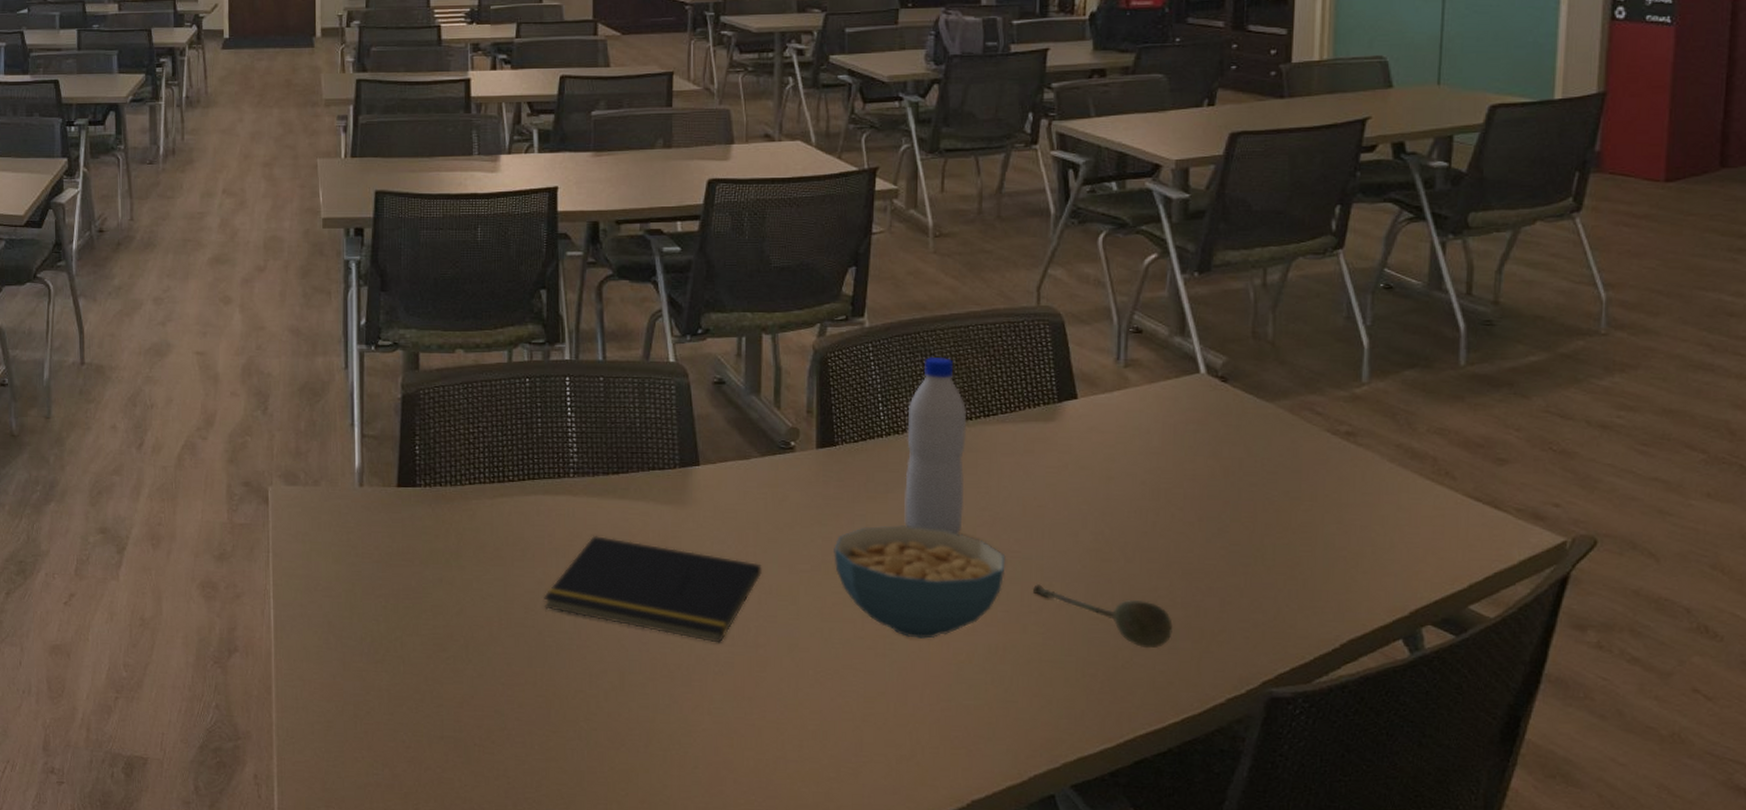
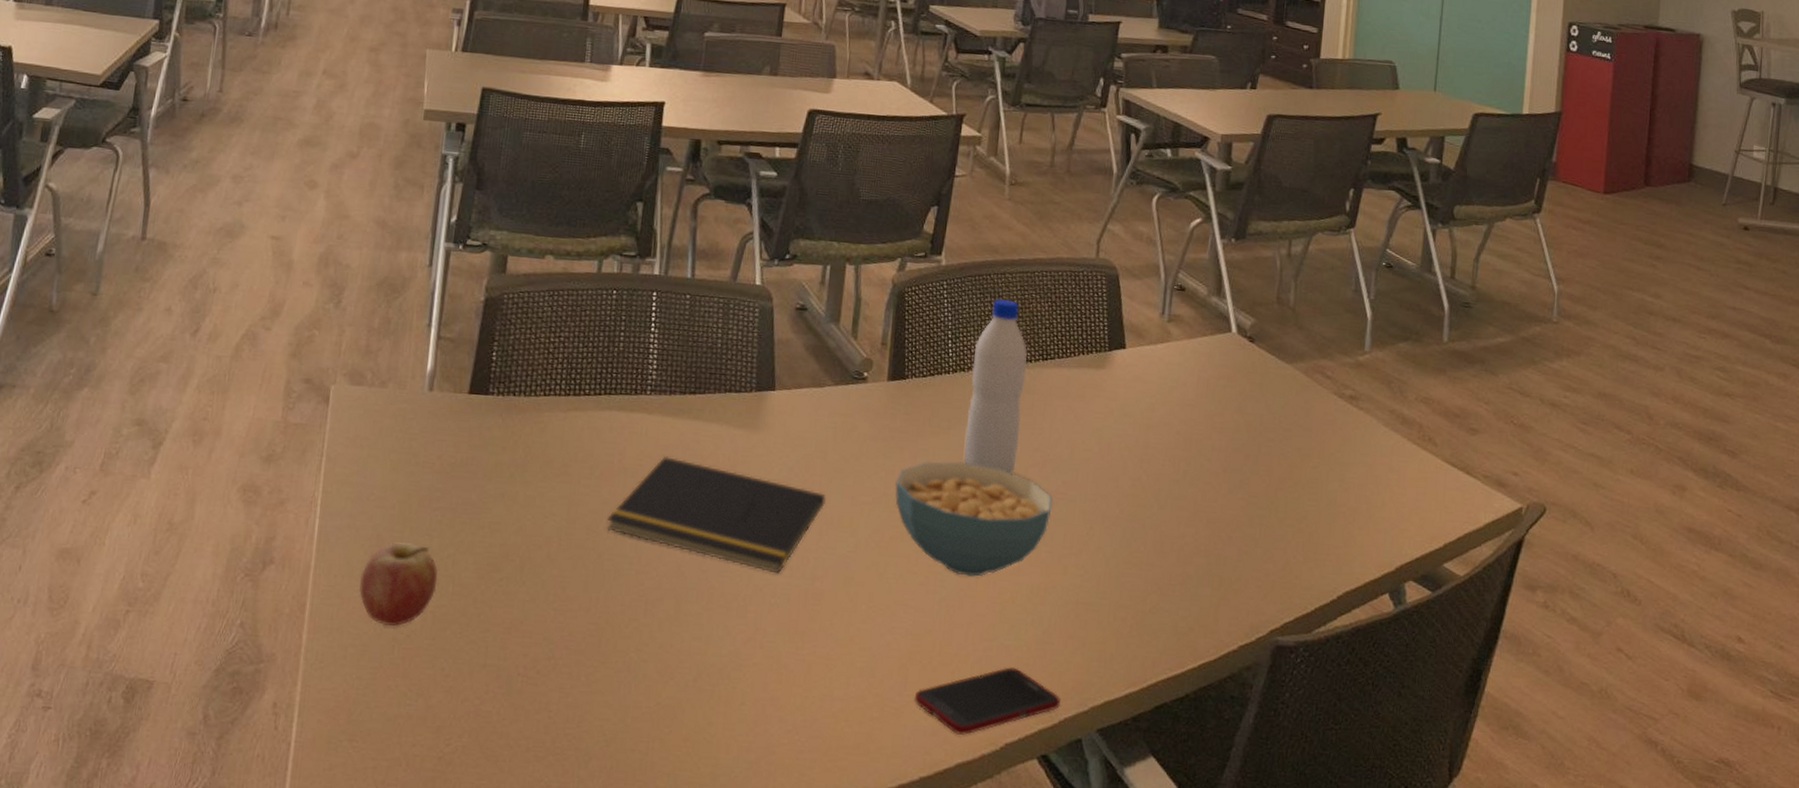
fruit: none [317,628,389,705] -> present [359,542,438,627]
cell phone: none [872,726,1029,794] -> present [915,667,1060,736]
soupspoon: present [1032,584,1173,649] -> none [1074,527,1196,595]

